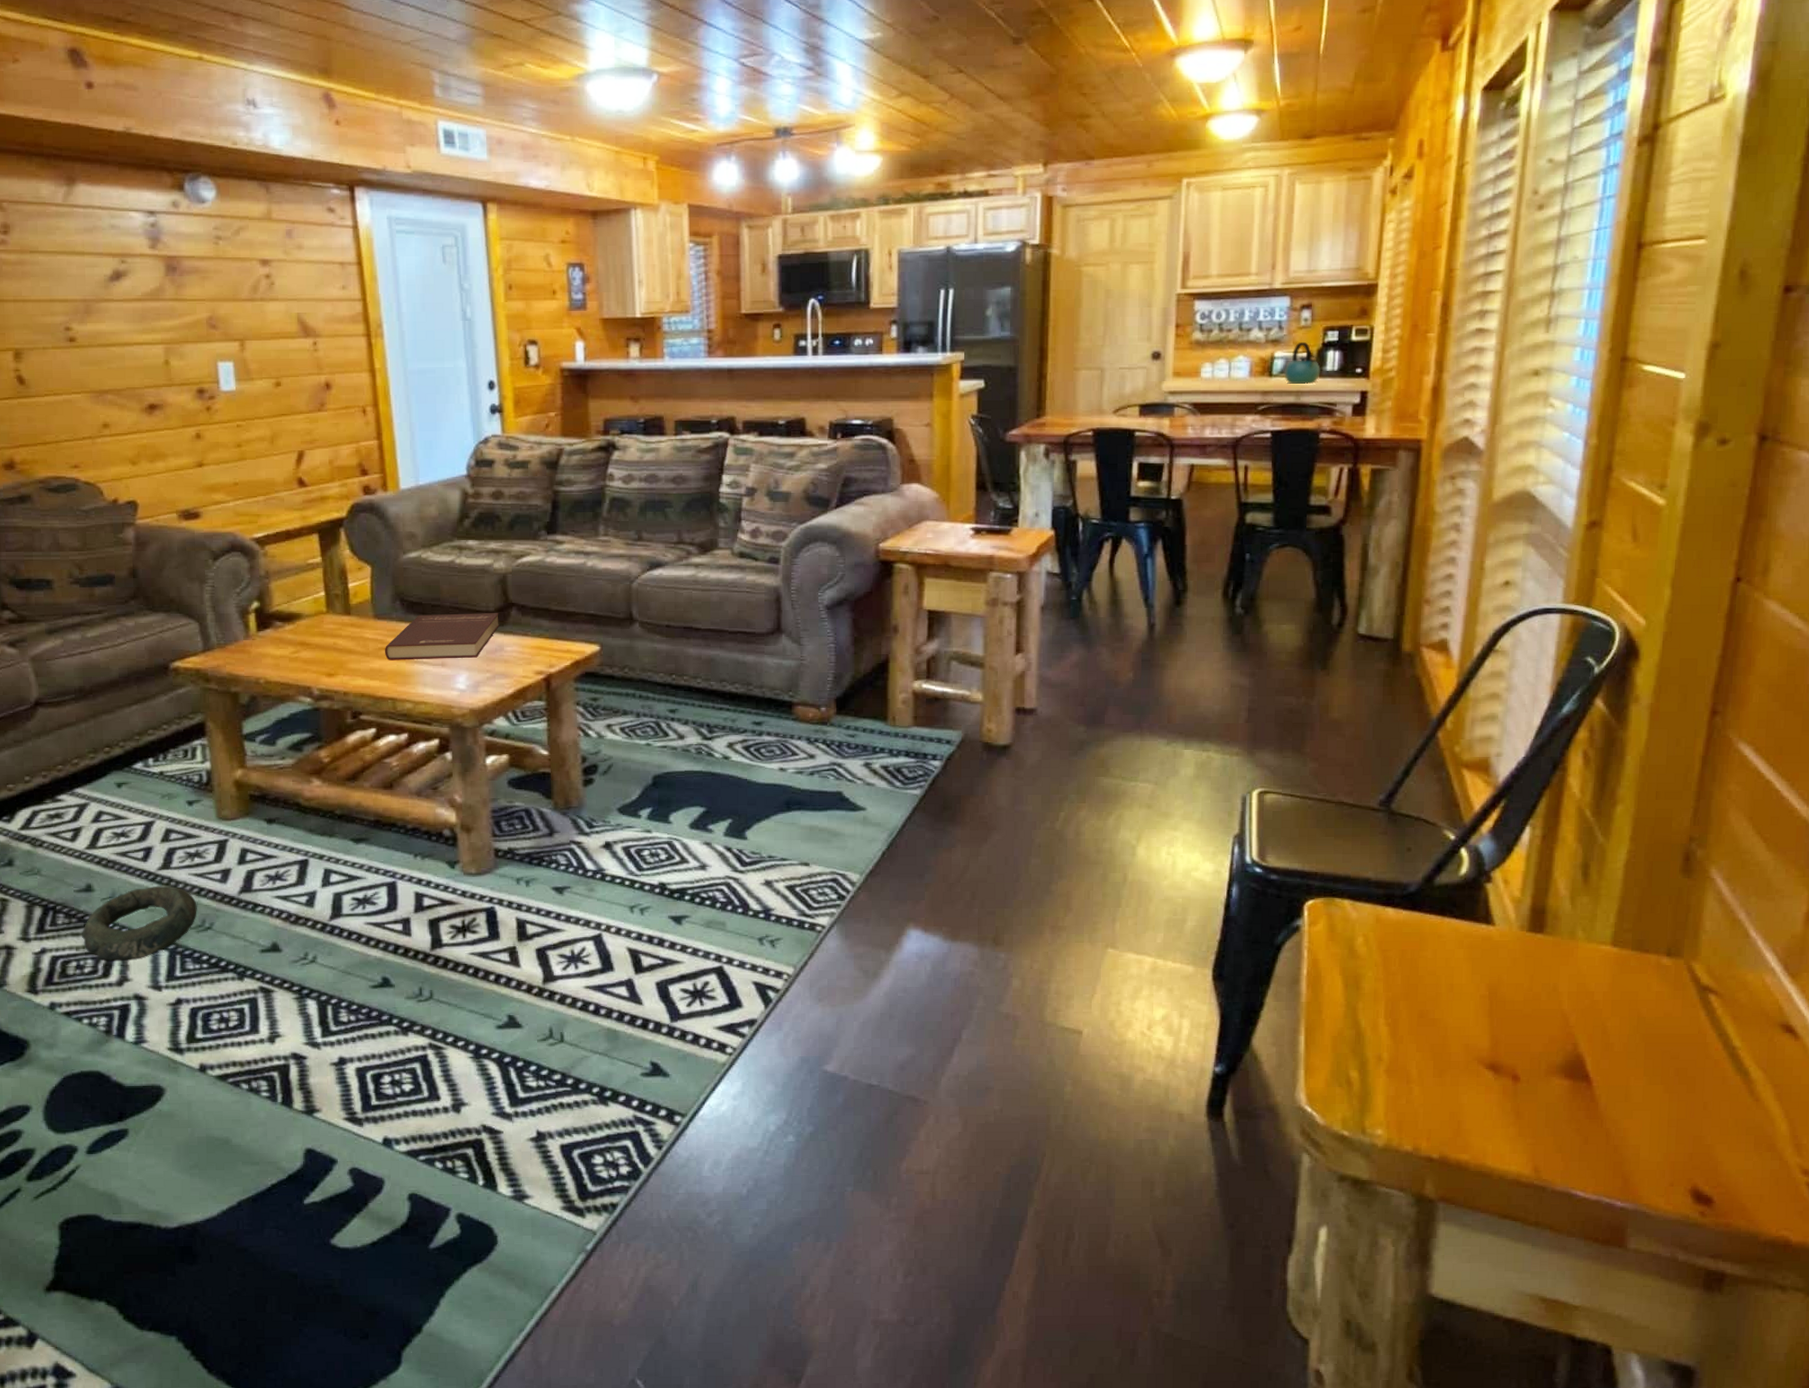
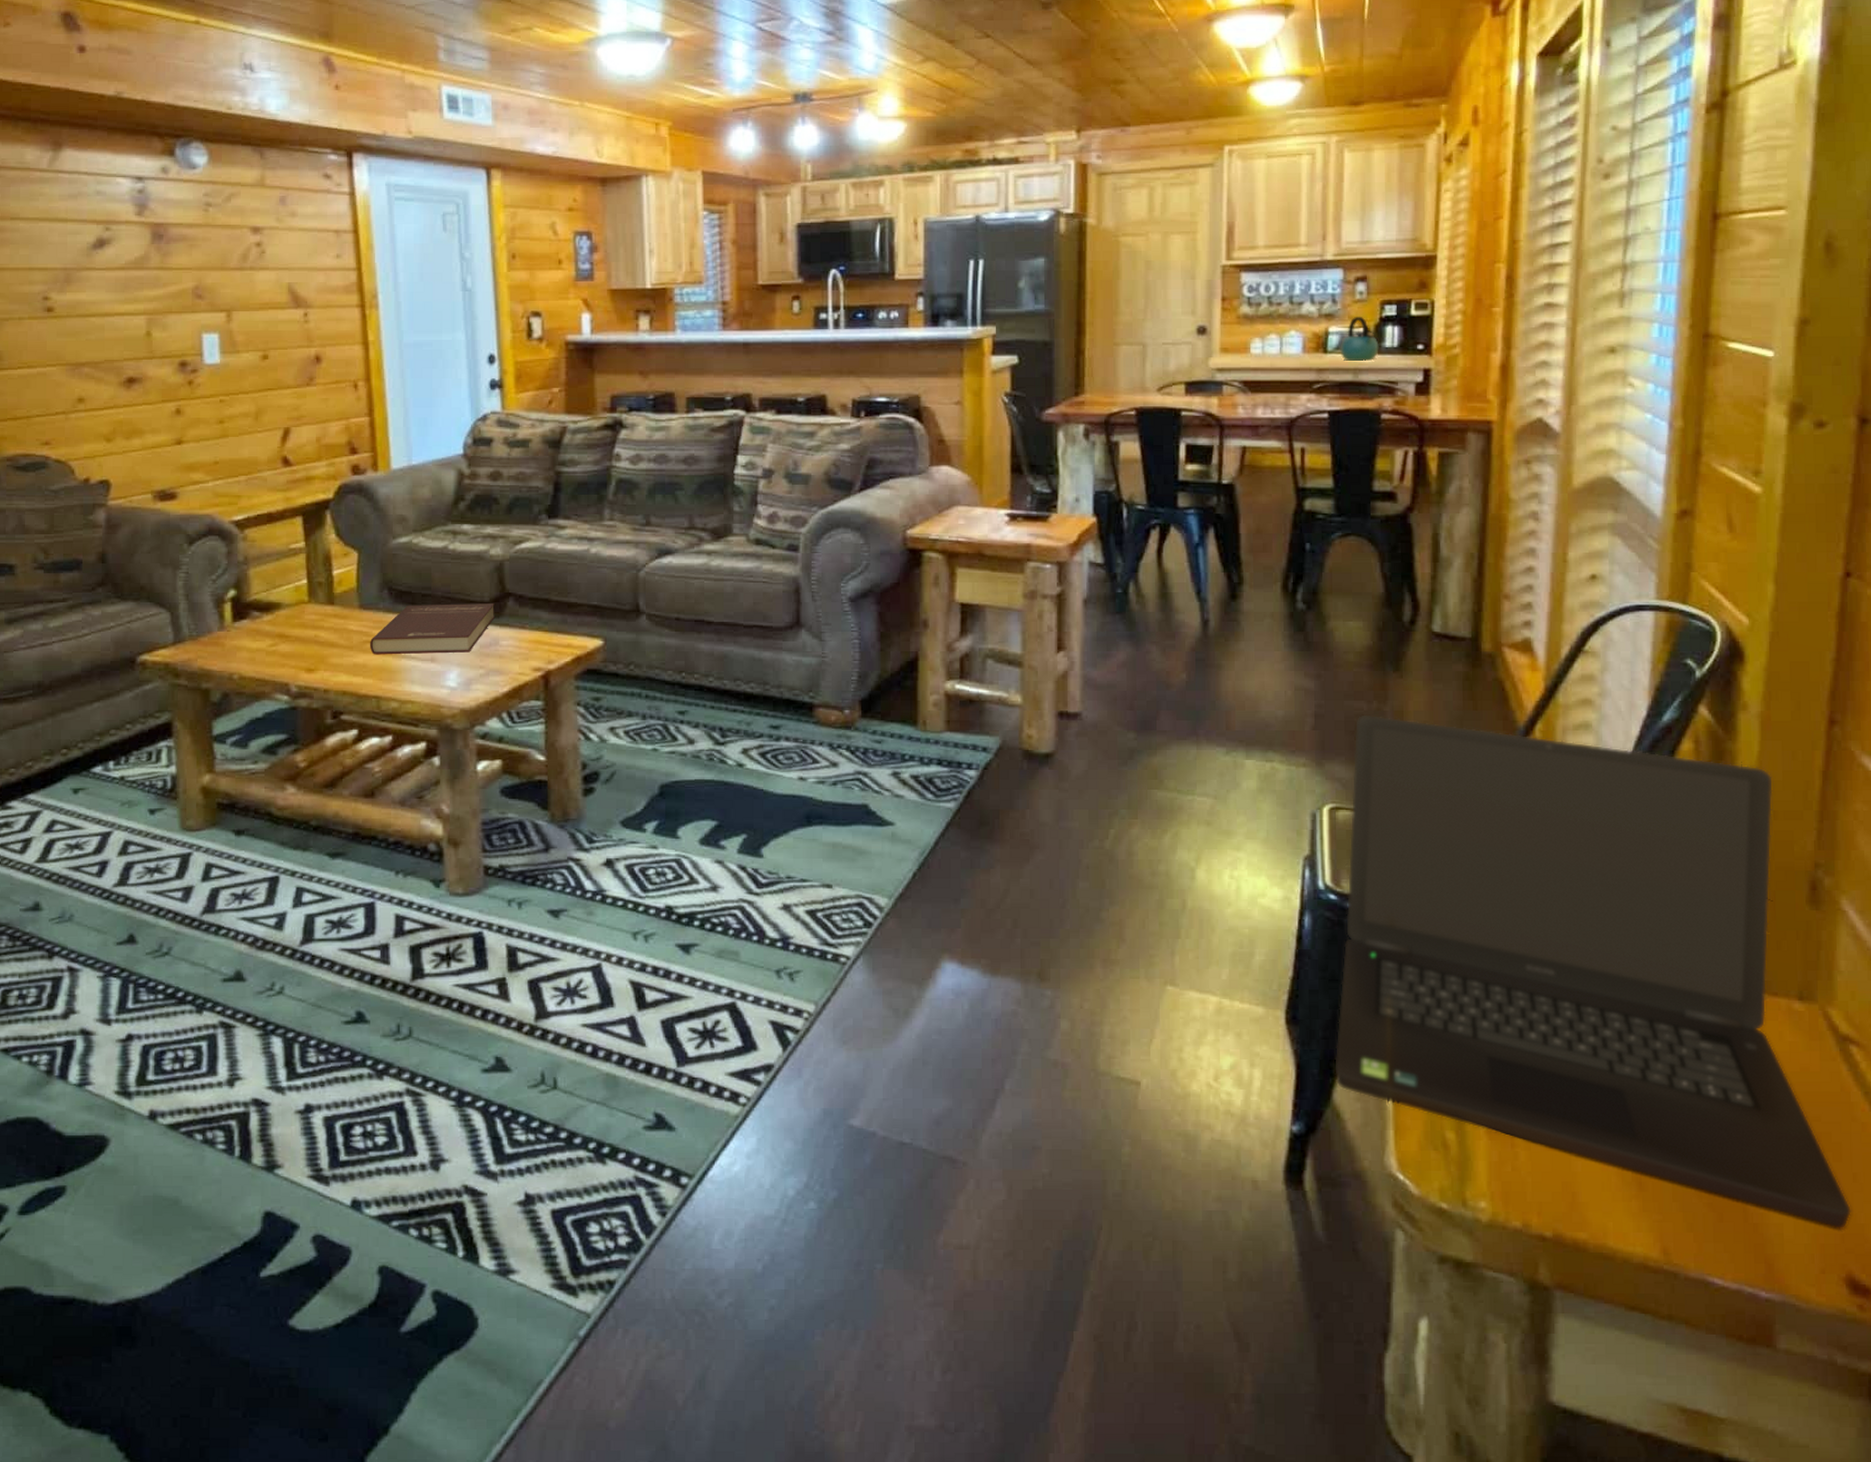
dog toy: present [82,885,197,961] -> none [26,904,155,990]
laptop: none [1254,708,1700,1149] -> present [1334,714,1851,1228]

